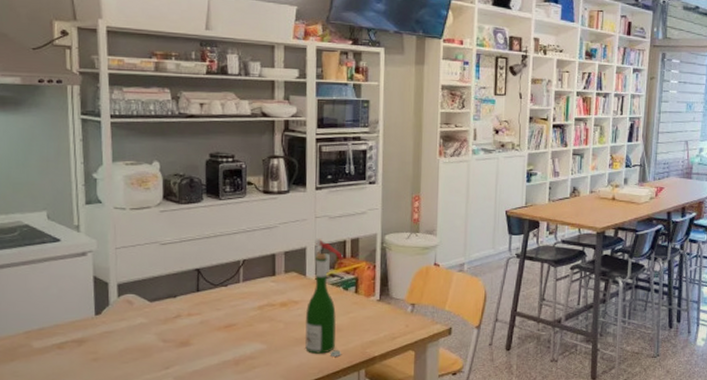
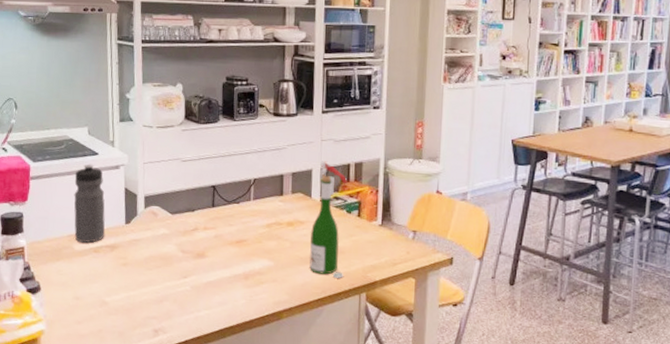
water bottle: none [31,251,71,339] -> present [74,164,106,243]

